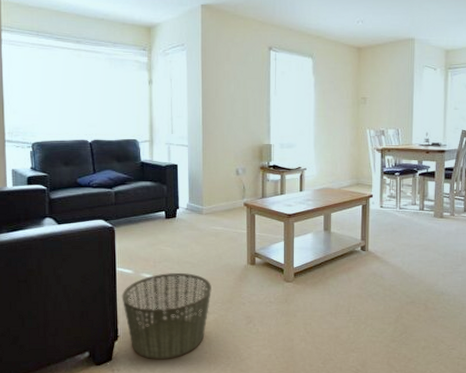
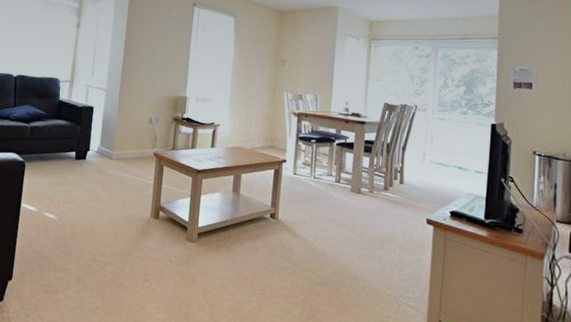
basket: present [121,273,213,360] -> none [22,215,113,309]

